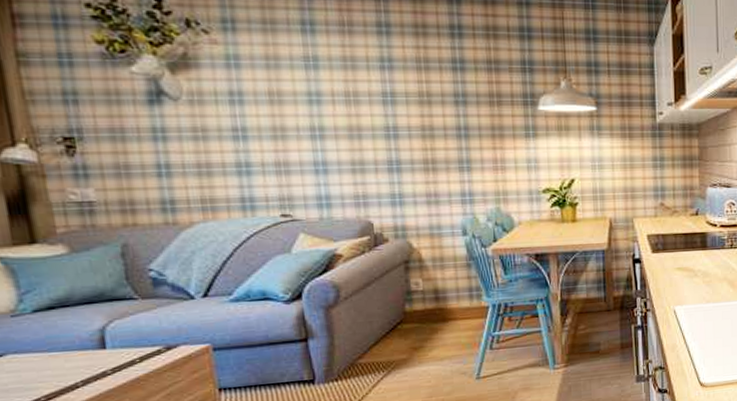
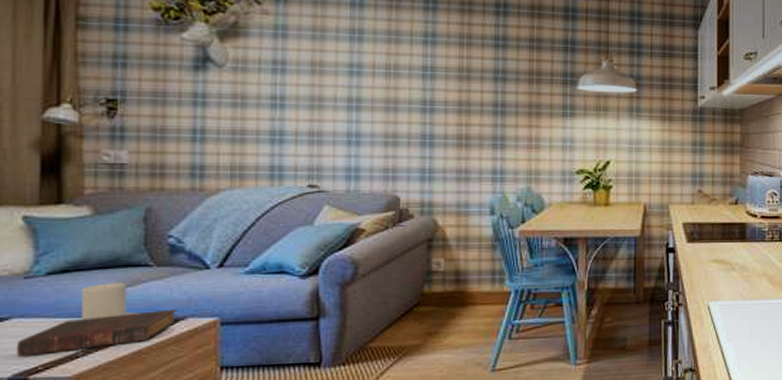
book: none [15,337,172,391] -> present [16,308,179,358]
candle: none [71,316,131,354] -> present [82,282,138,321]

